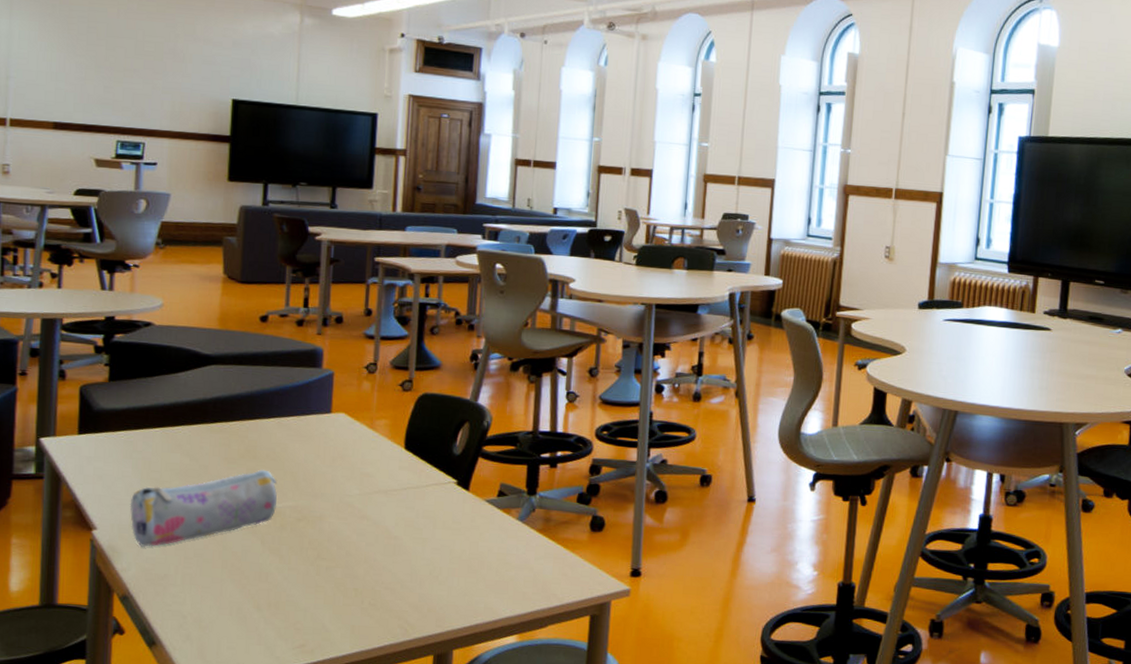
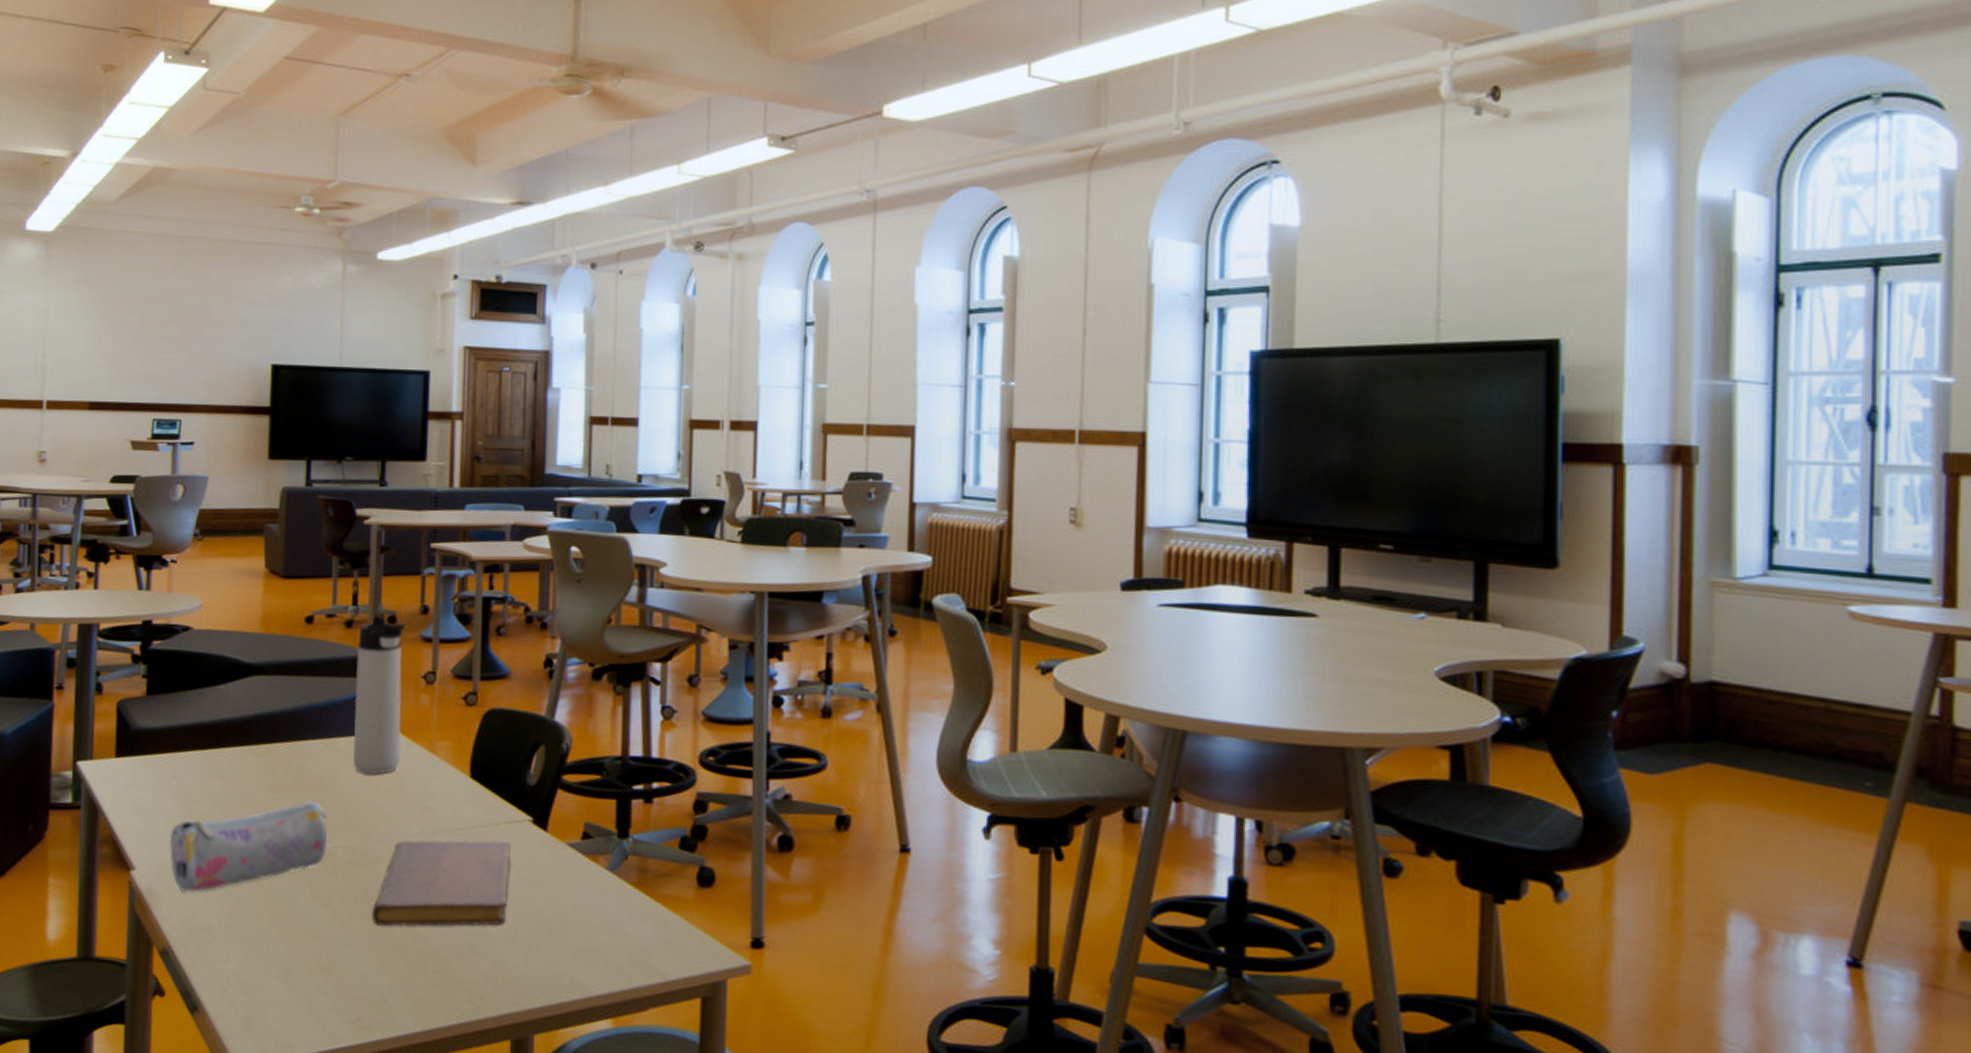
thermos bottle: none [302,318,350,447] -> present [353,617,405,775]
notebook: none [315,499,438,570] -> present [371,840,511,926]

